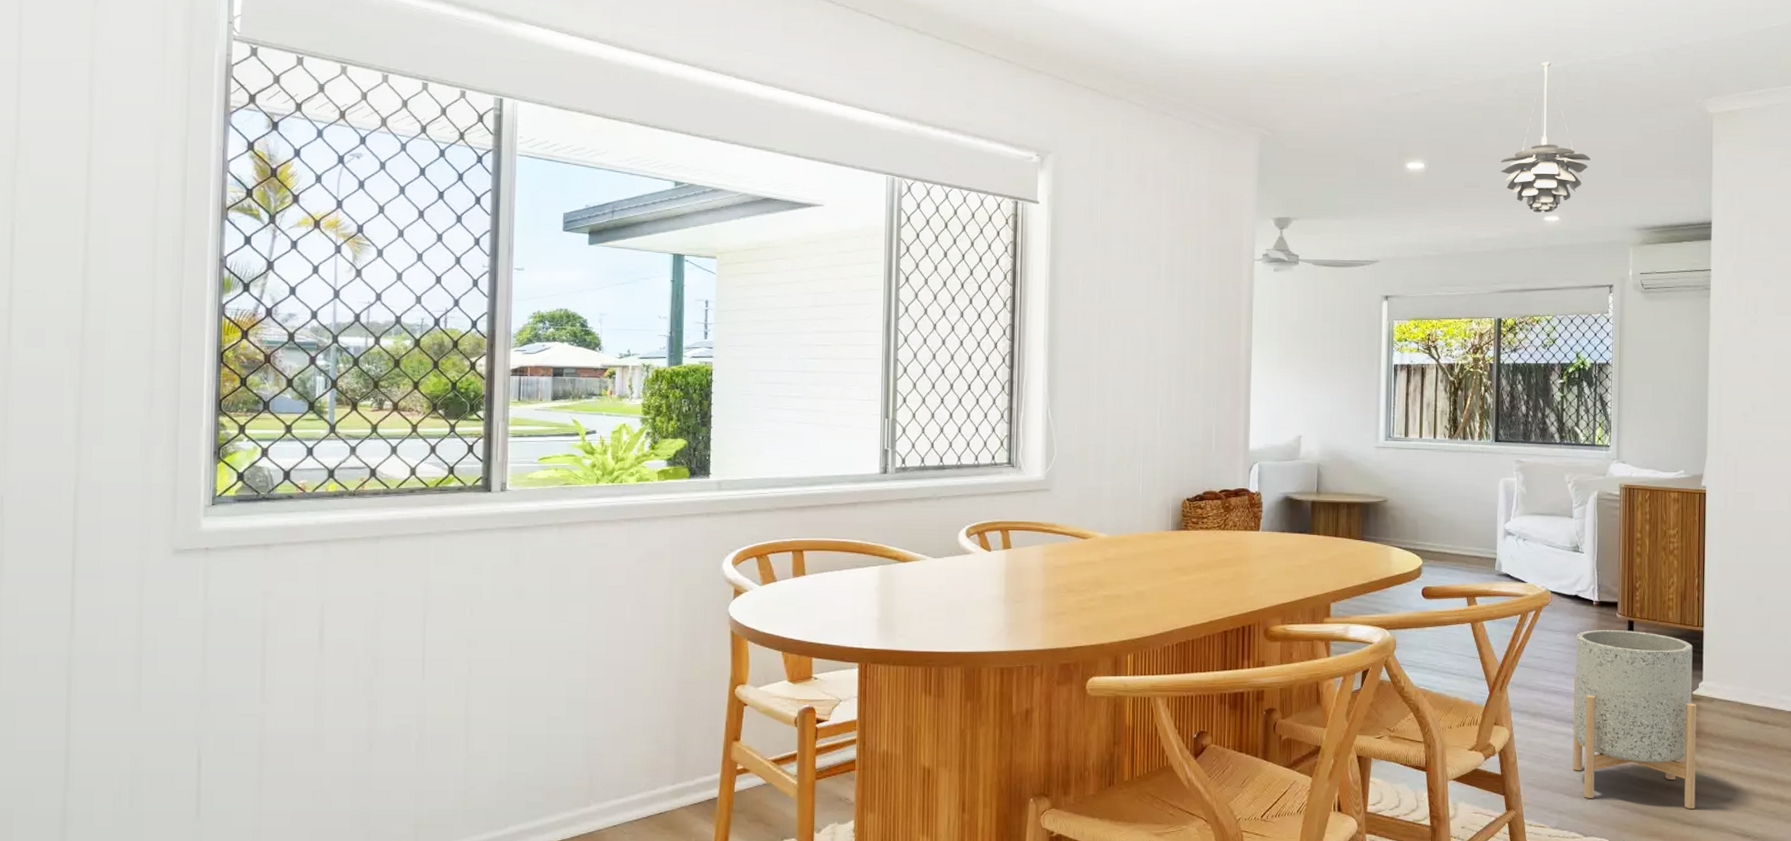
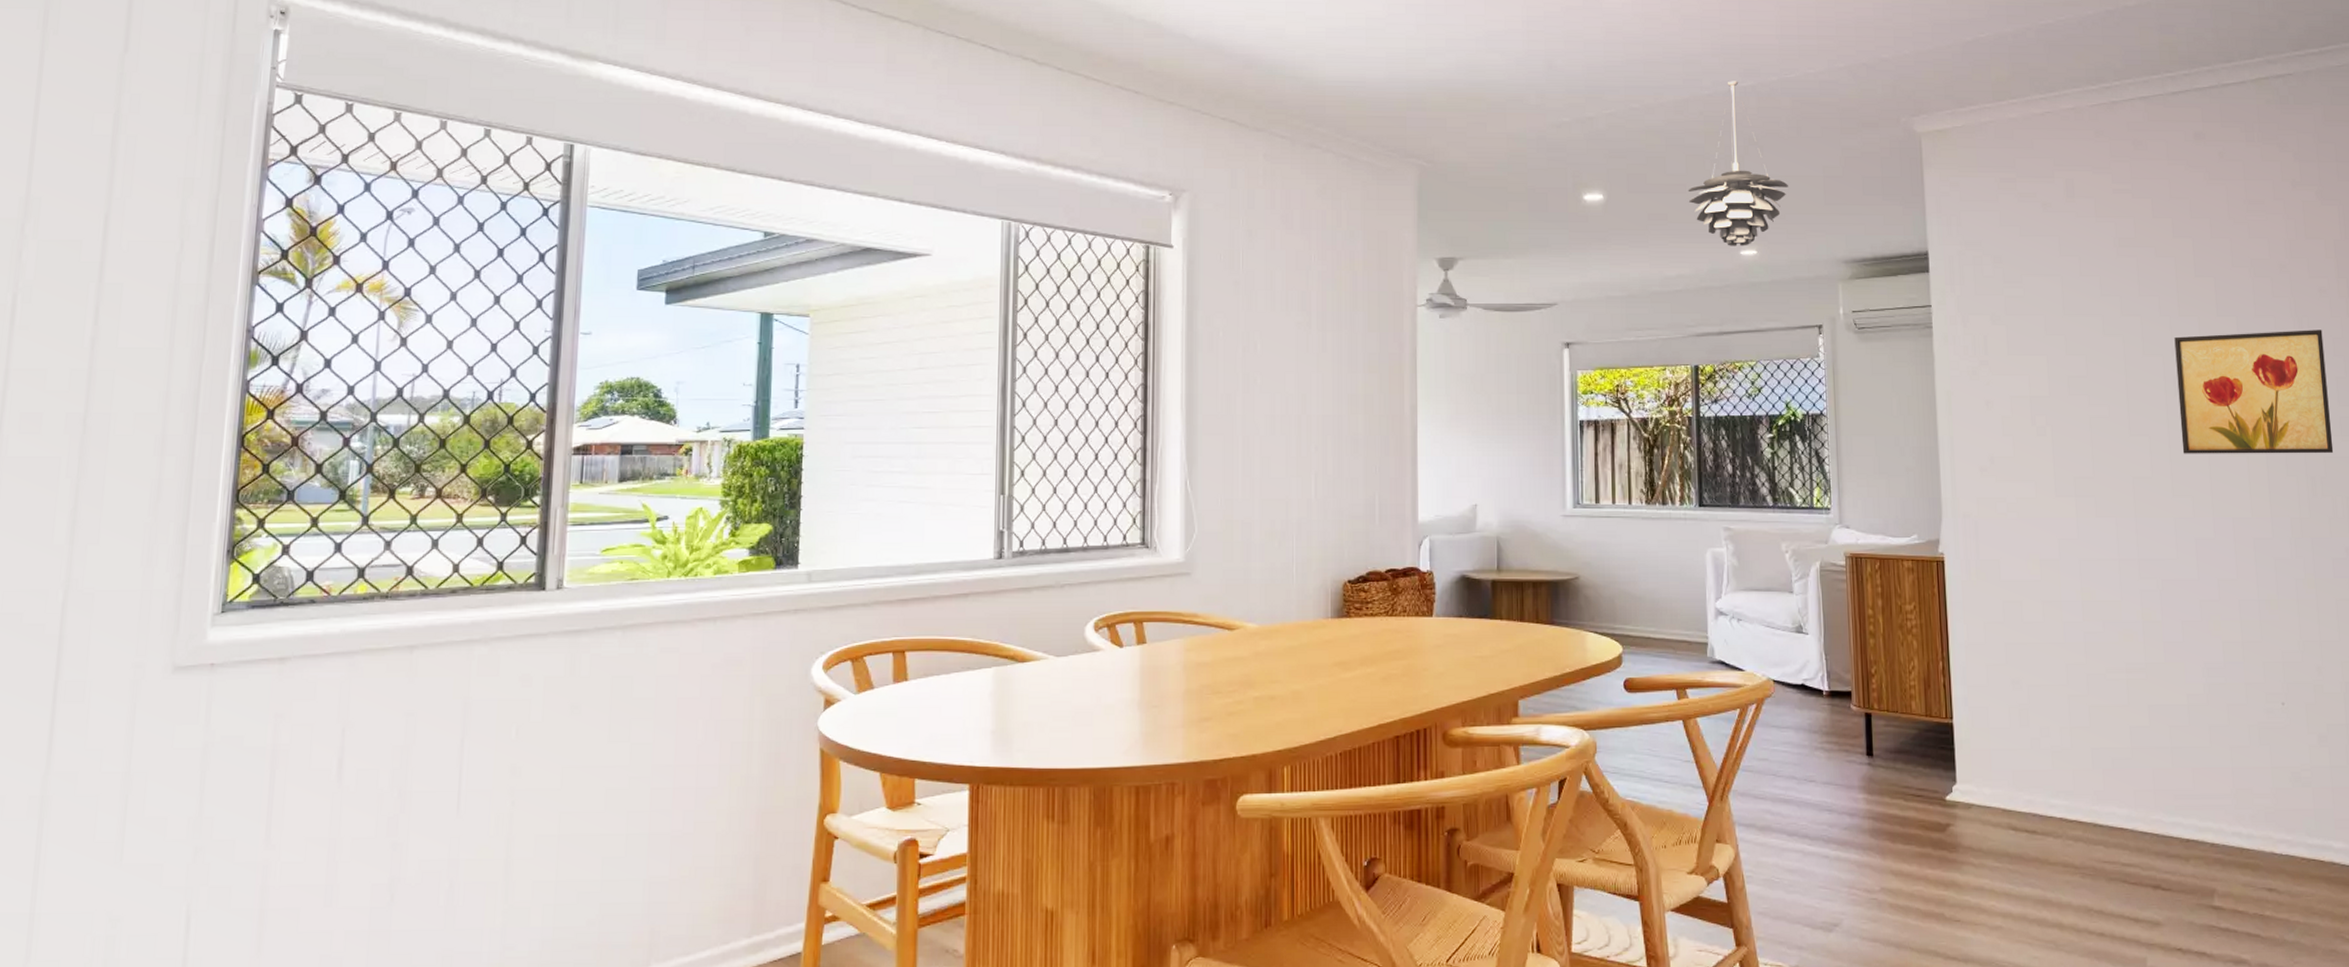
planter: present [1573,630,1697,809] -> none [1806,725,1959,940]

